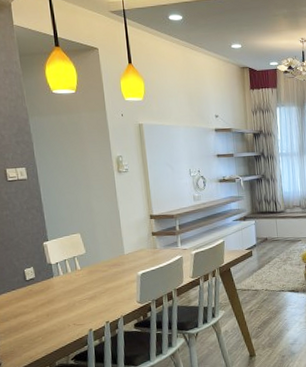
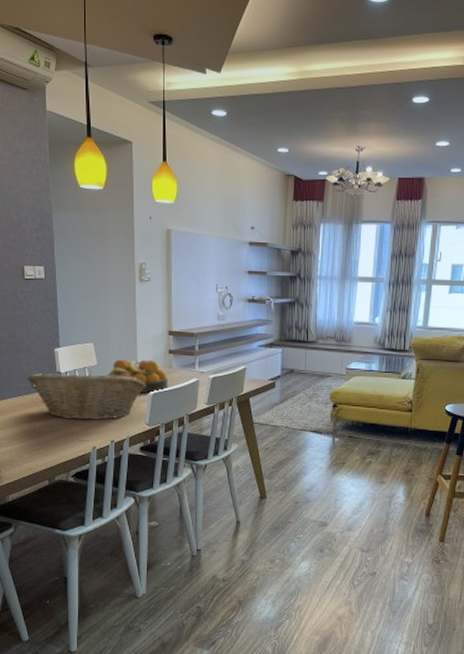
fruit basket: none [19,259,134,307] -> present [27,371,146,421]
fruit bowl: none [95,243,155,274] -> present [106,359,169,393]

